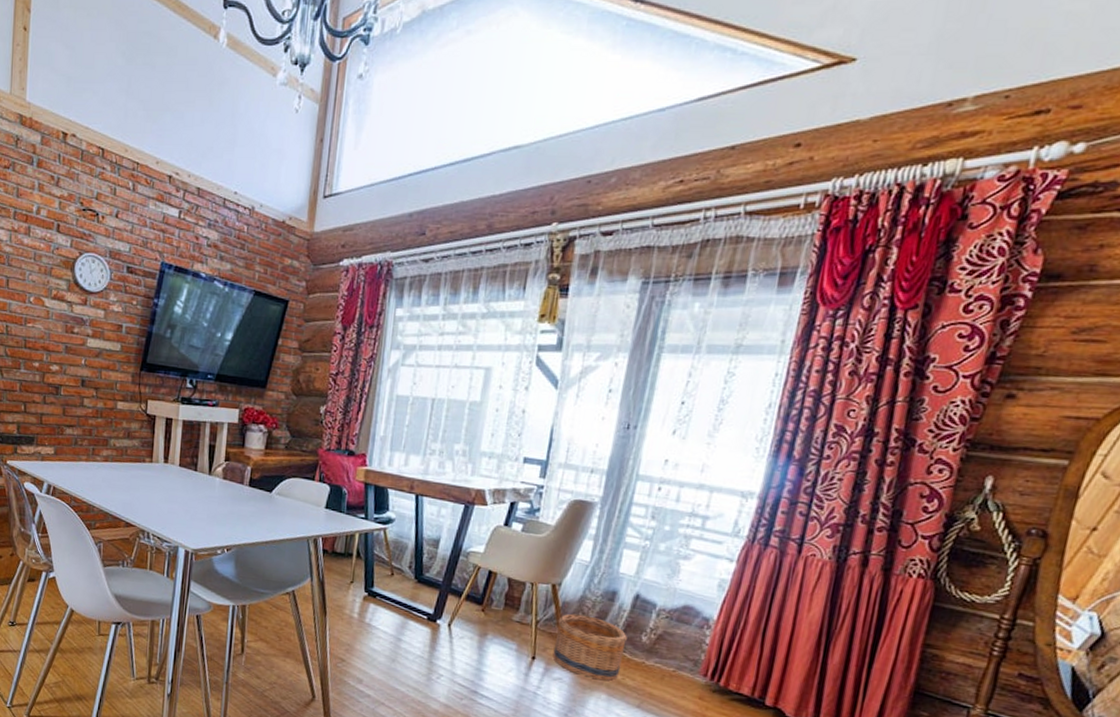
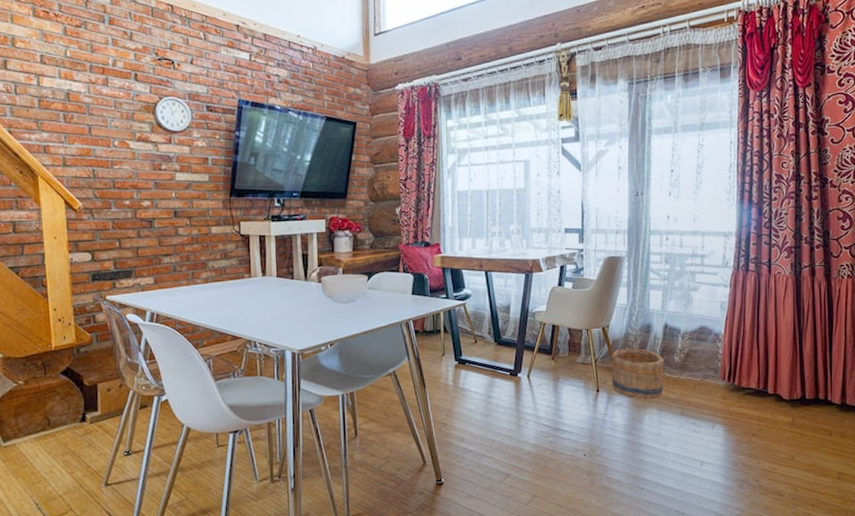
bowl: none [225,472,279,507] -> present [320,273,368,304]

